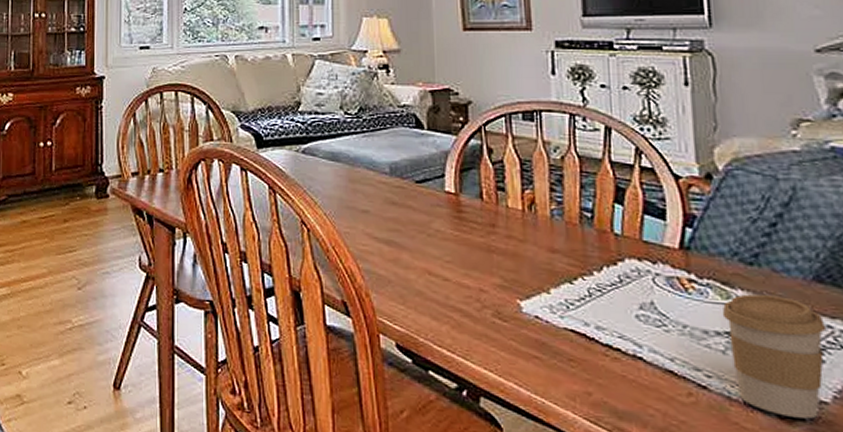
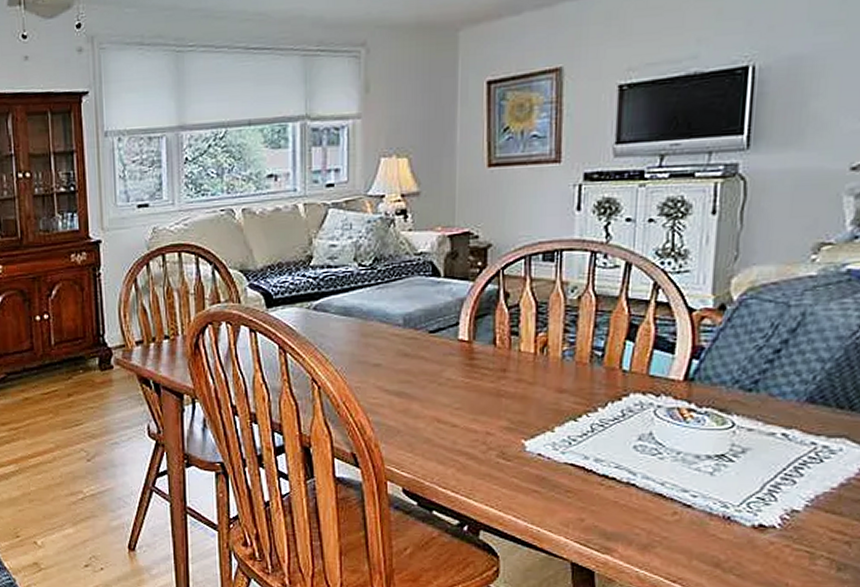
coffee cup: present [722,294,827,419] -> none [715,419,811,526]

